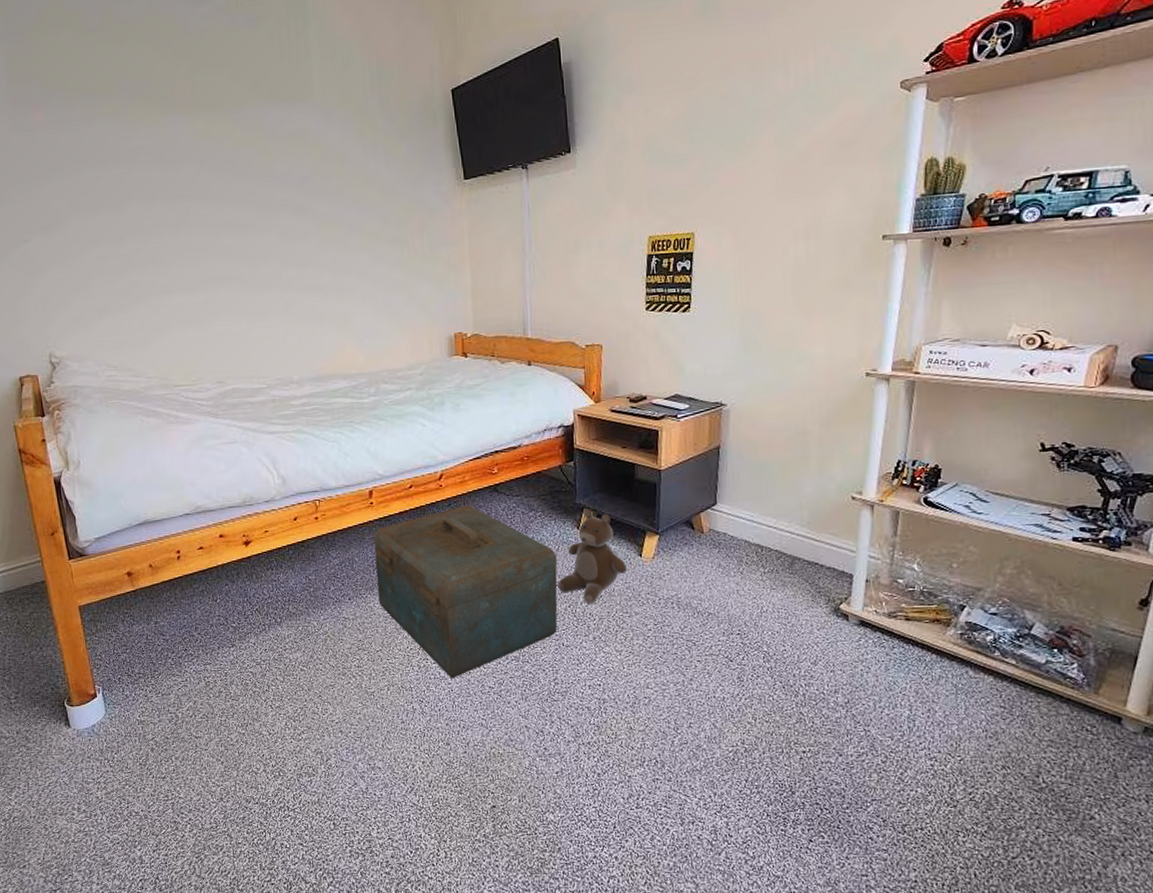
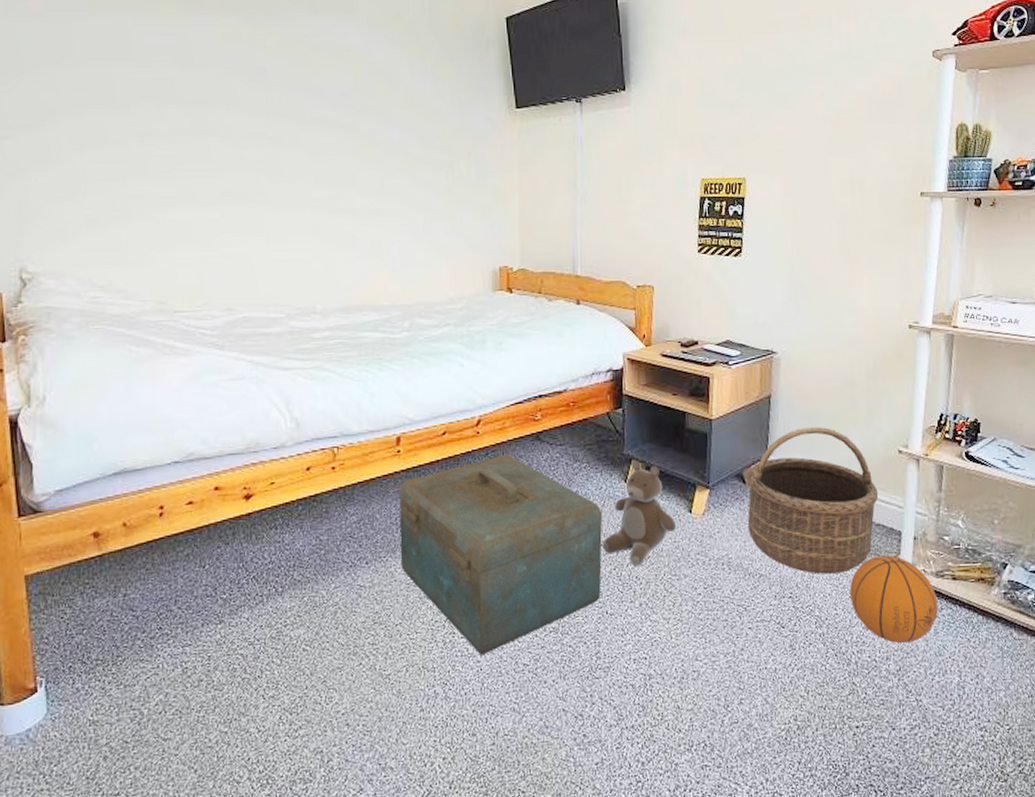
basket: none [696,475,830,614] -> present [747,426,879,574]
basketball: none [798,596,890,678] -> present [850,555,939,643]

